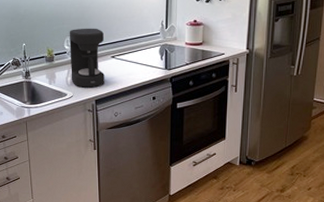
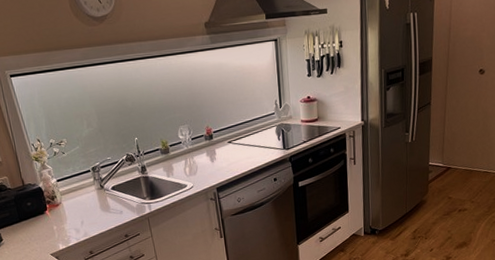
coffee maker: present [69,28,104,88] -> none [181,114,224,177]

